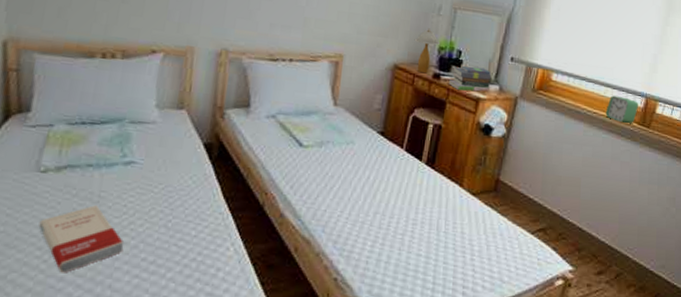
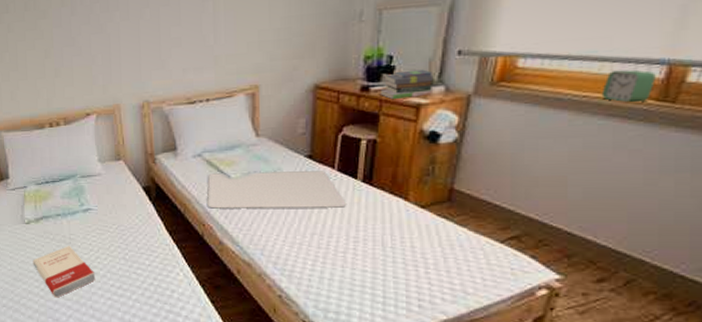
bath mat: none [274,137,411,188] -> present [207,171,347,209]
table lamp: present [414,28,440,74] -> none [334,38,365,89]

